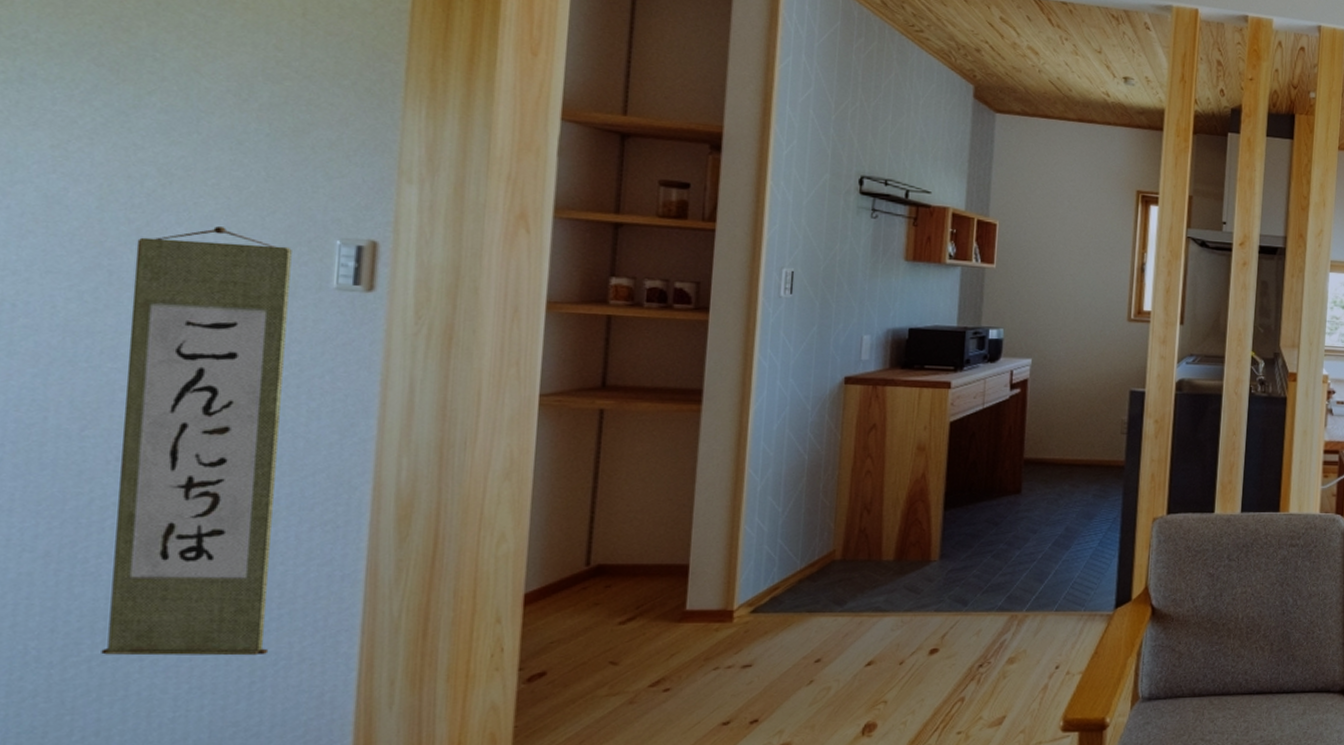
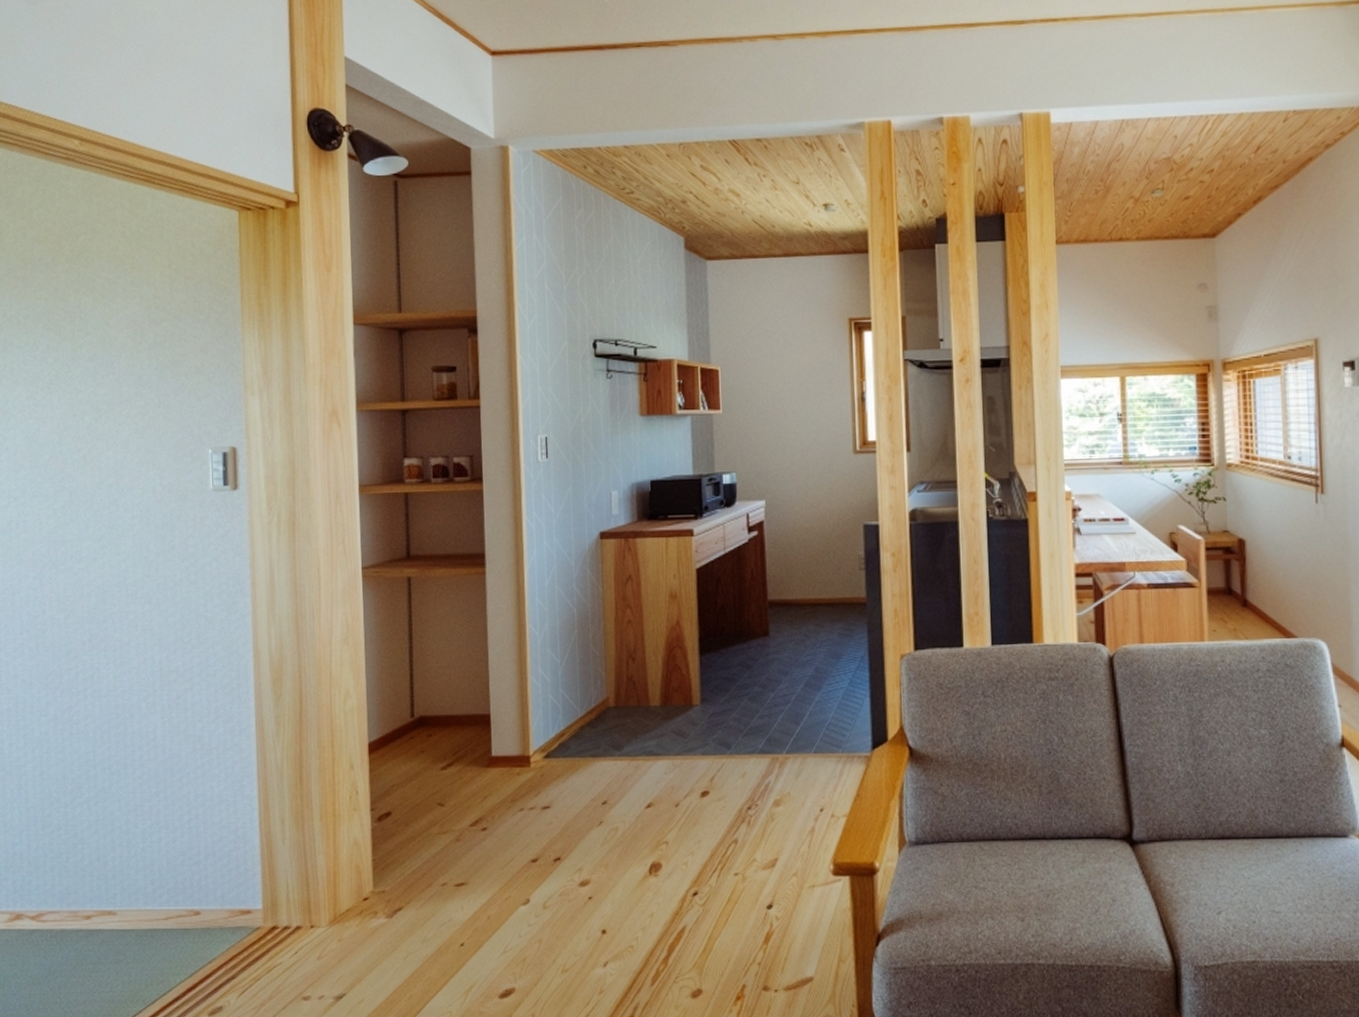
wall scroll: present [101,226,292,656] -> none [84,448,199,798]

